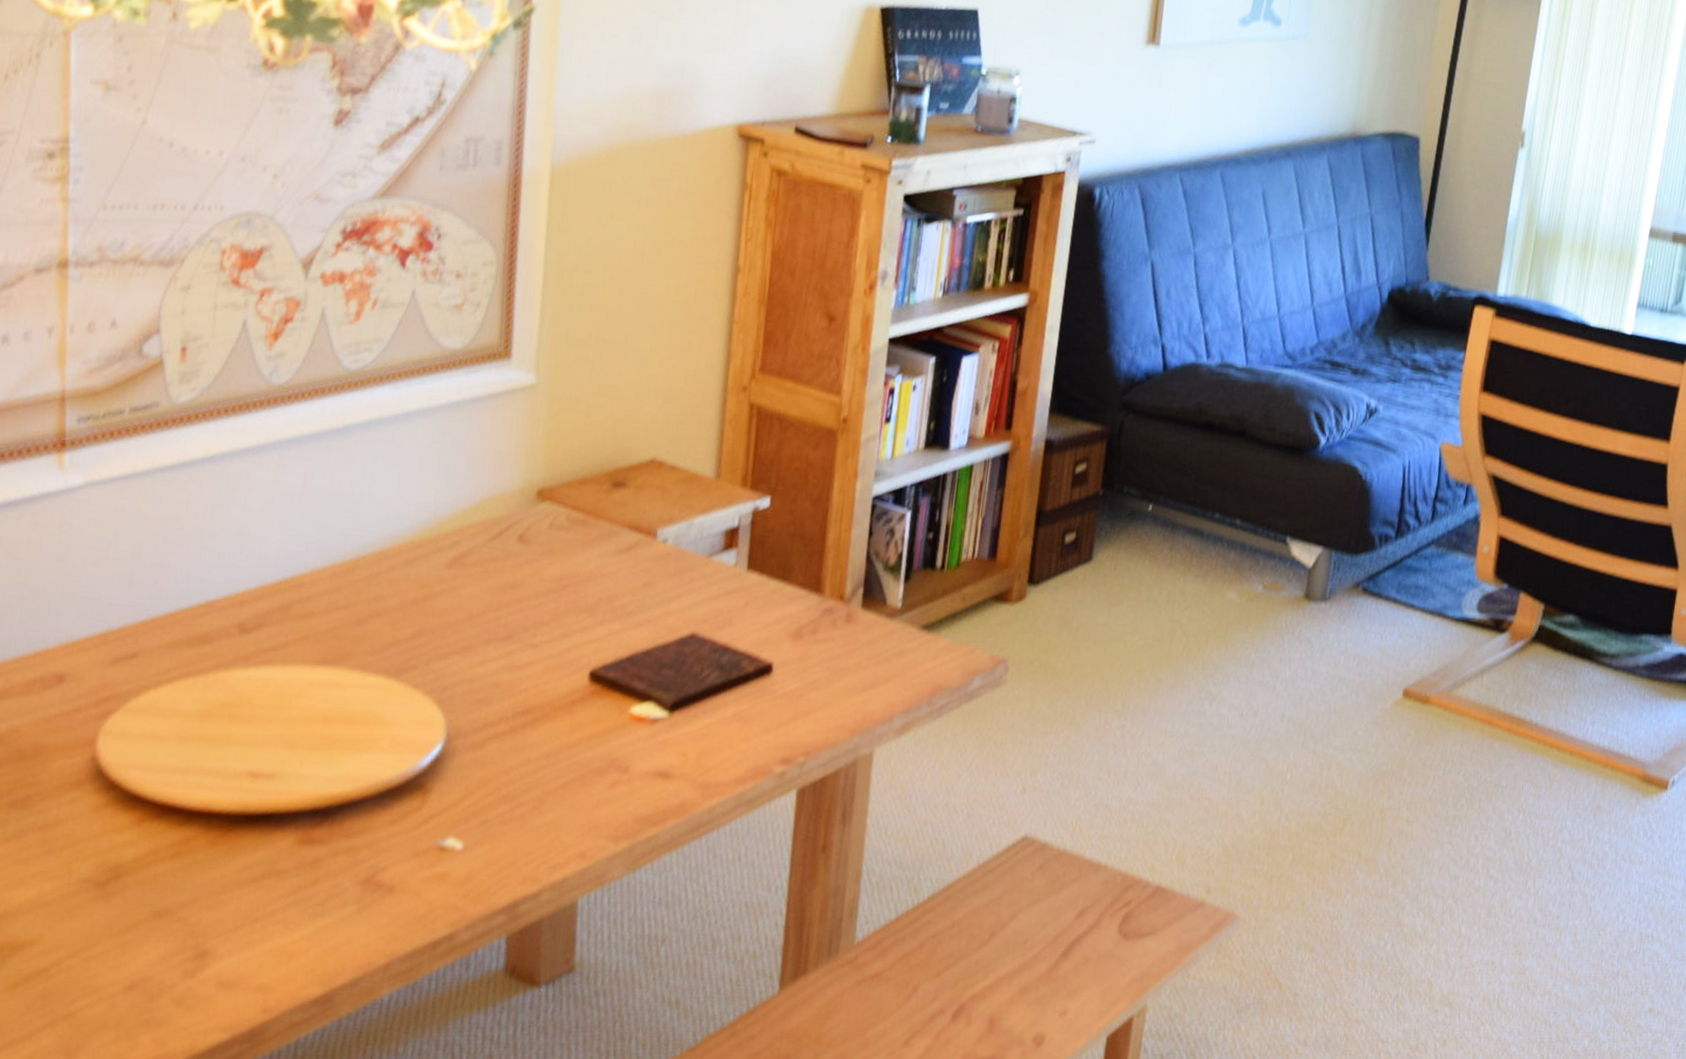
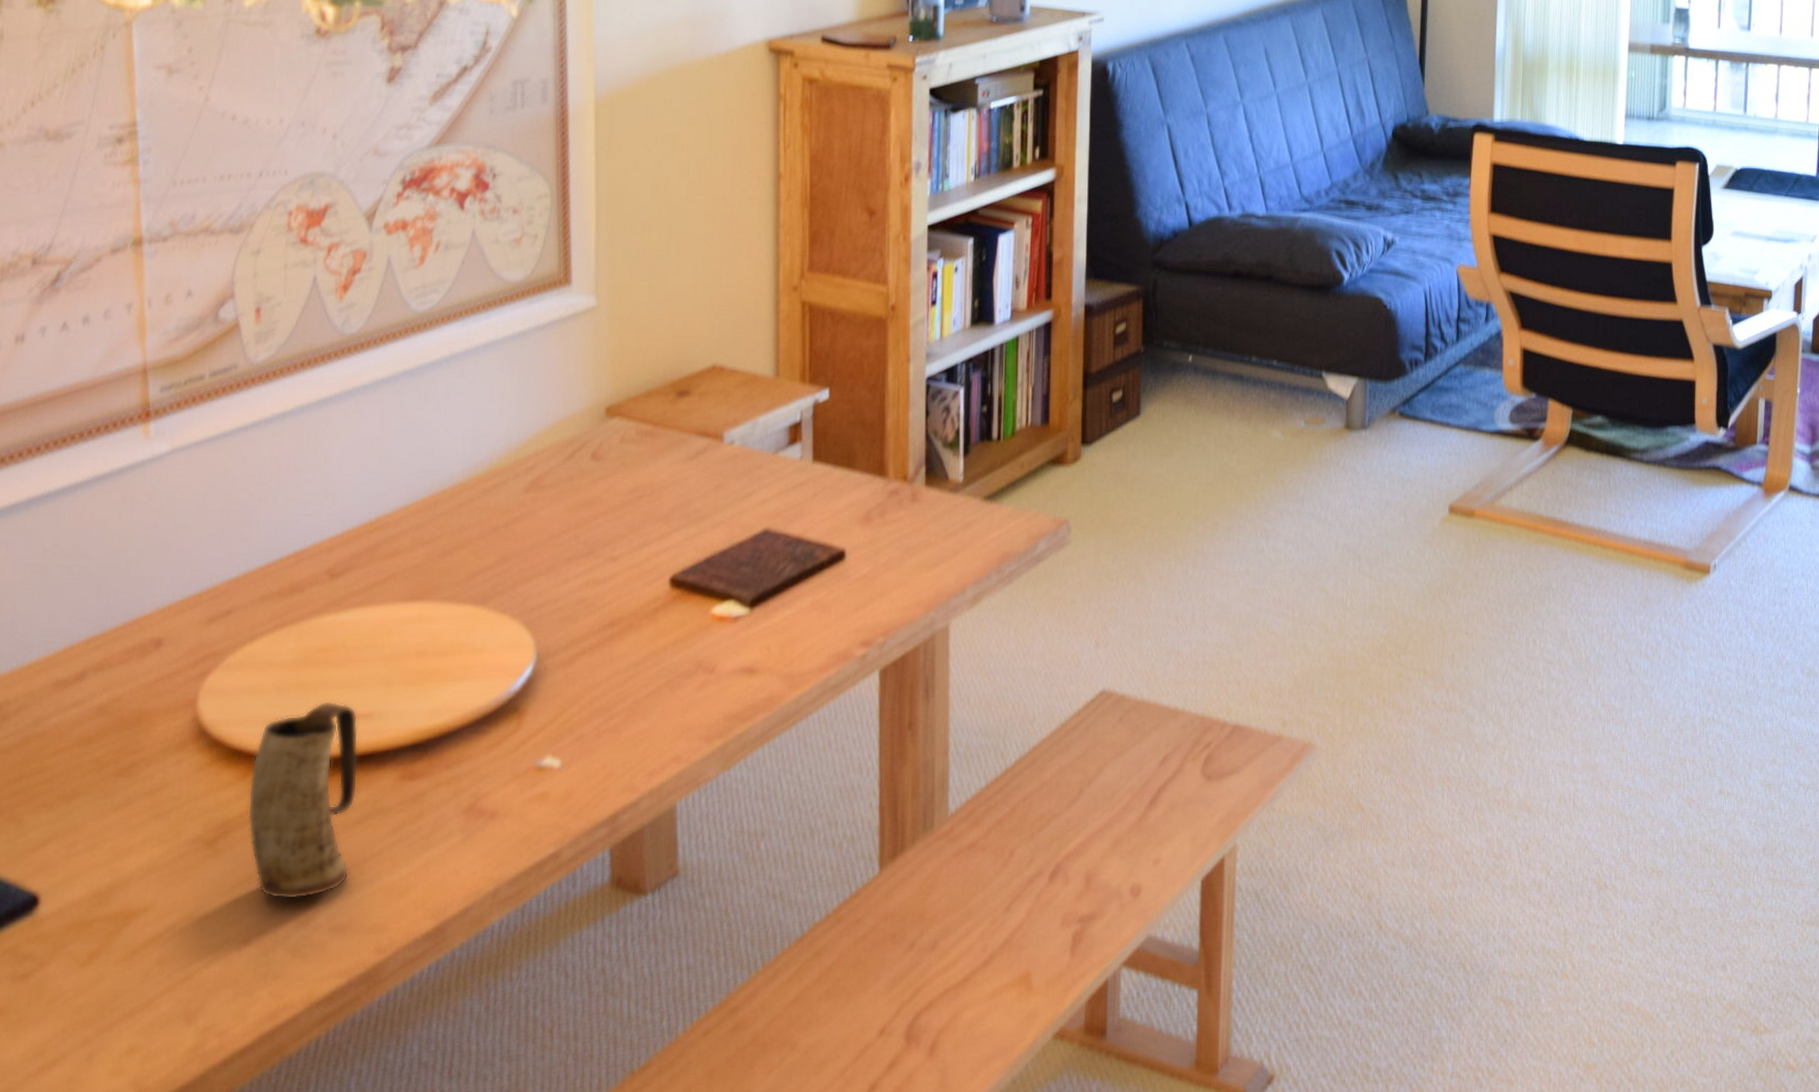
mug: none [140,756,260,951] -> present [247,701,359,900]

